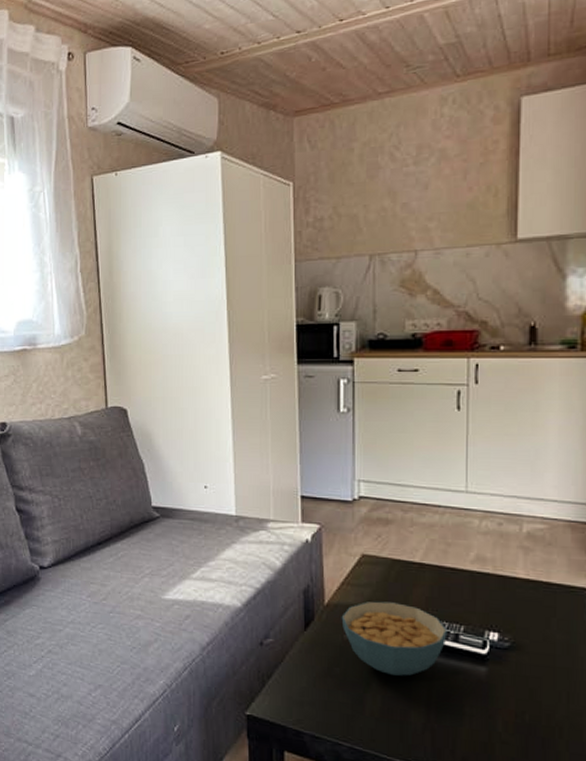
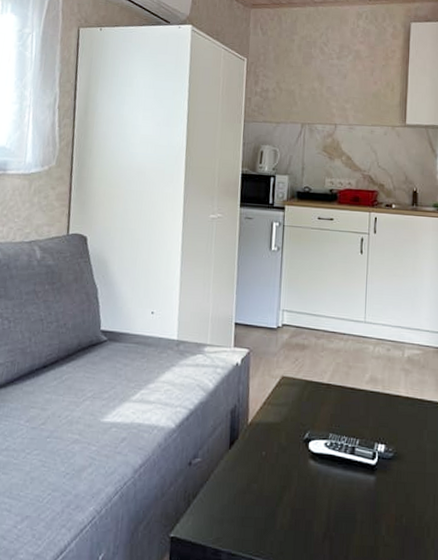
cereal bowl: present [341,601,447,677] -> none [261,419,346,489]

